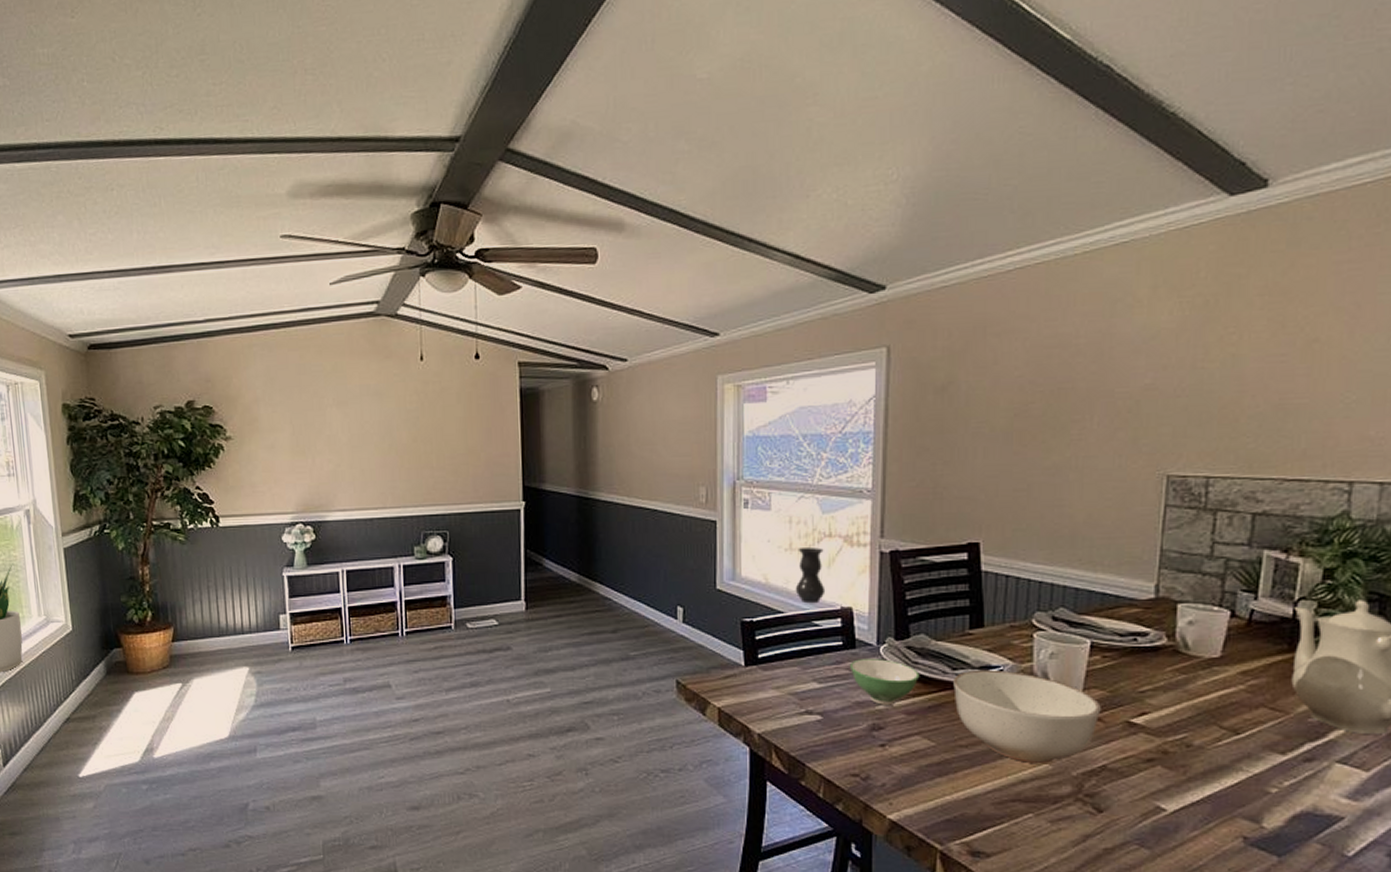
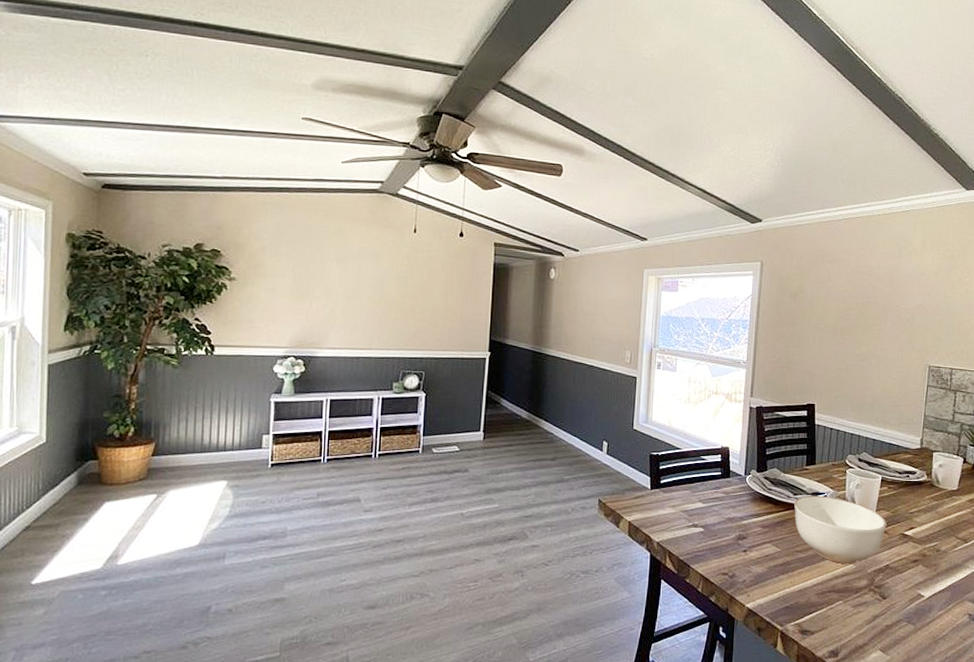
vase: present [795,548,826,604] -> none [690,401,712,443]
bowl: present [849,659,920,705] -> none [725,486,773,521]

